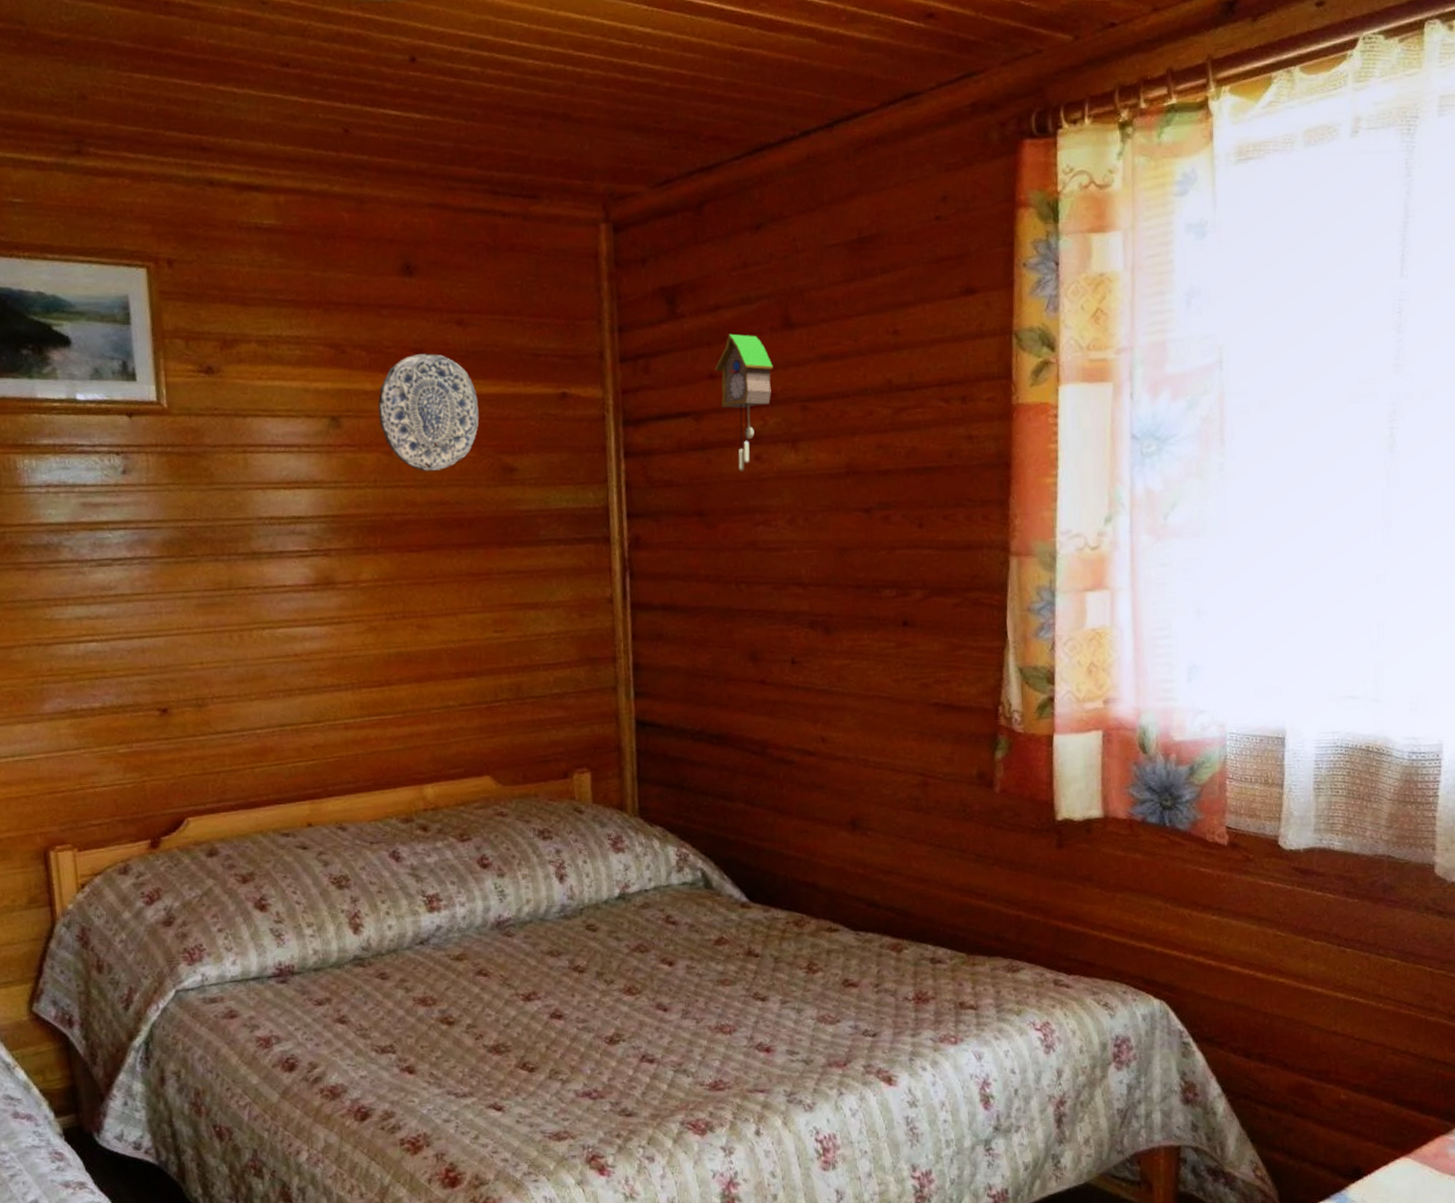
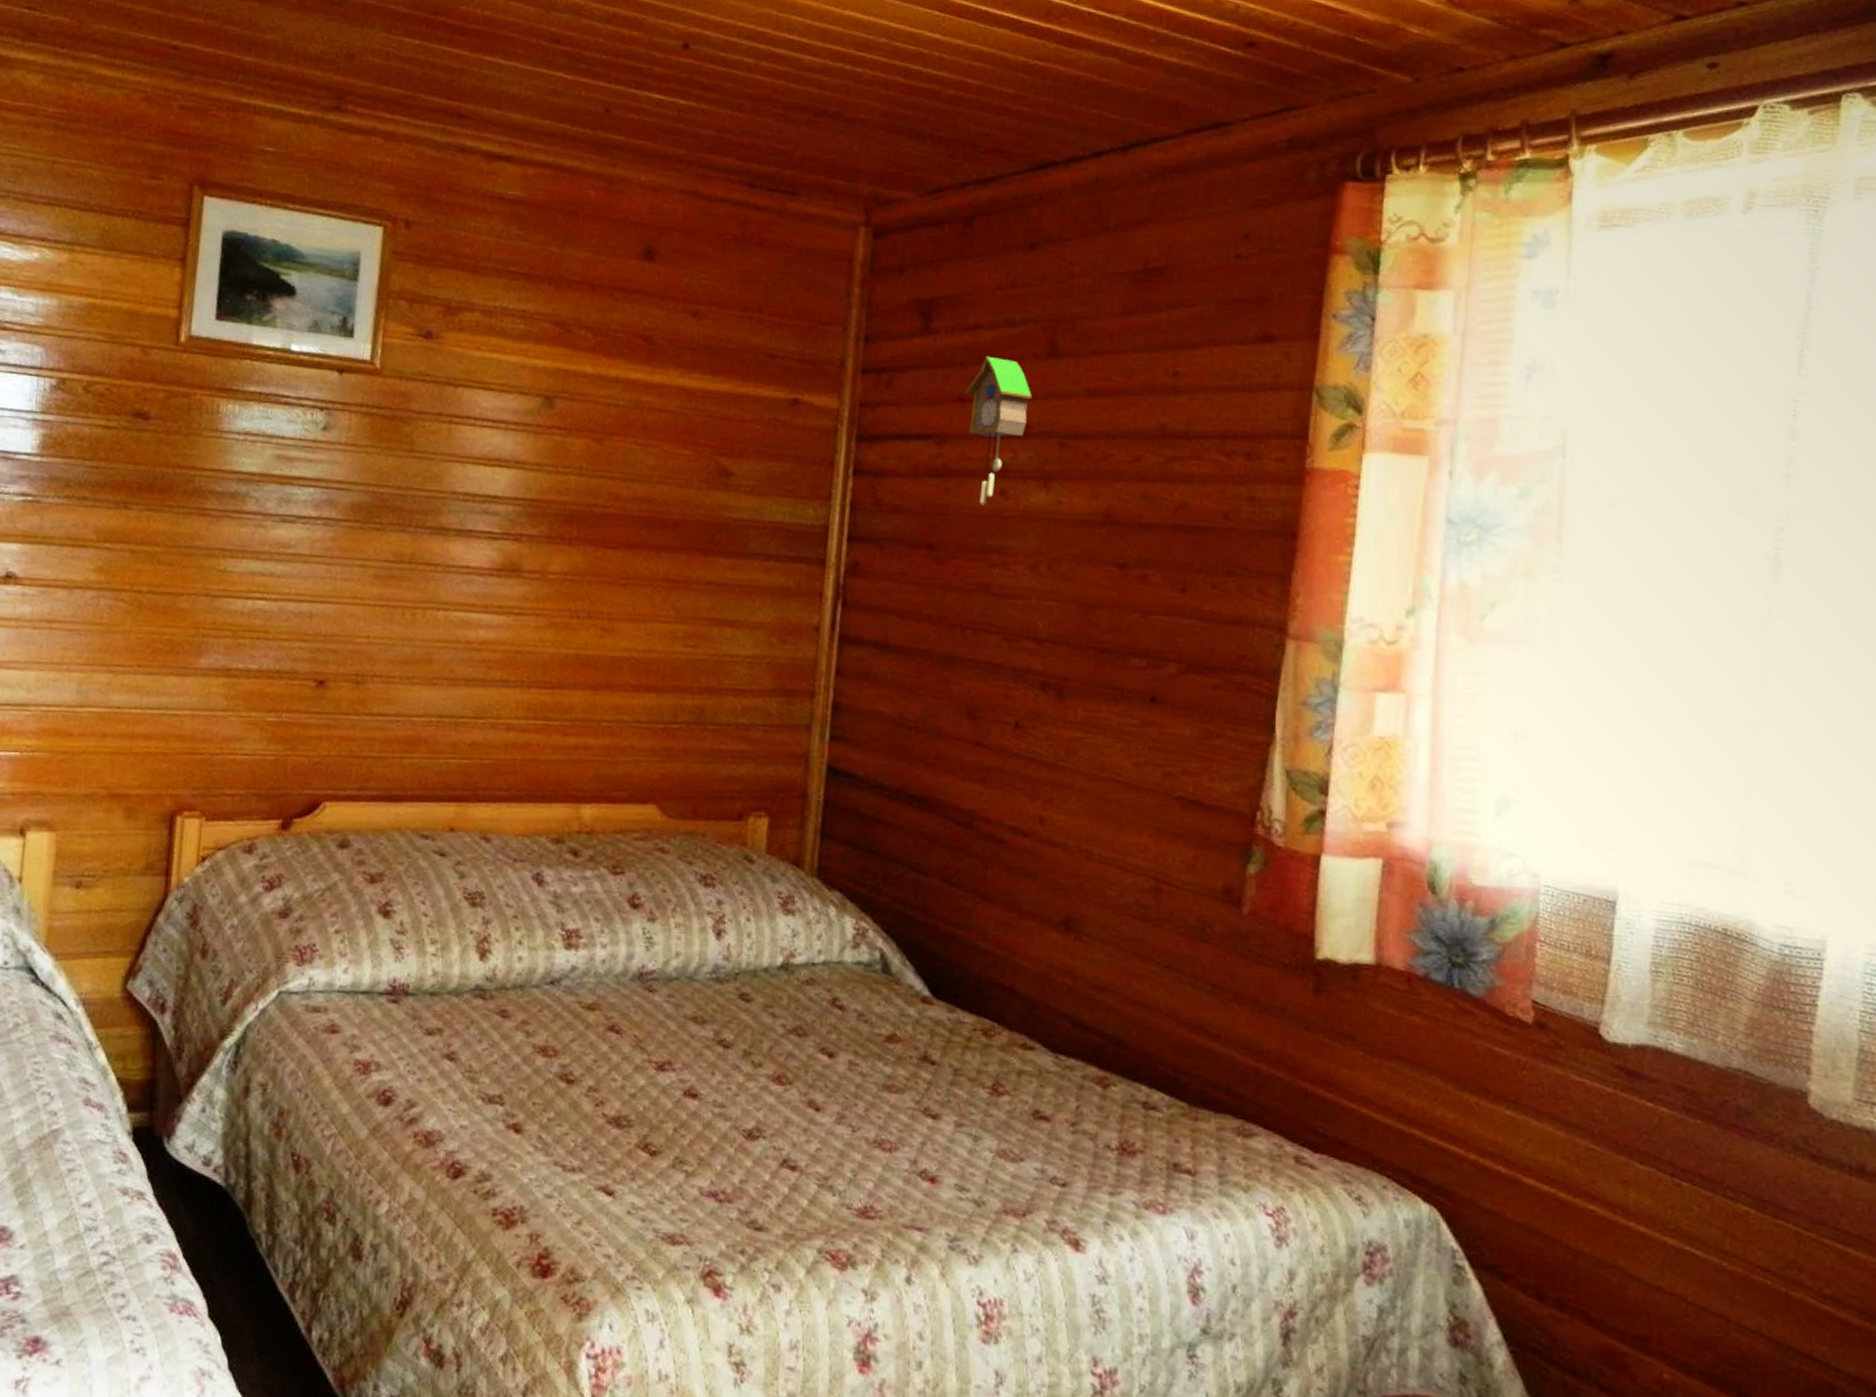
decorative plate: present [377,353,479,472] -> none [595,341,703,466]

